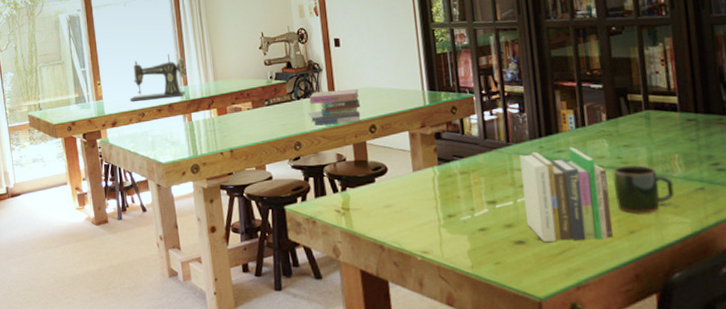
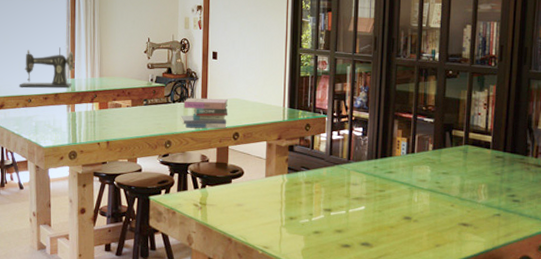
books: present [519,147,613,242] -> none [354,170,426,249]
mug: present [613,165,675,214] -> none [429,190,477,231]

